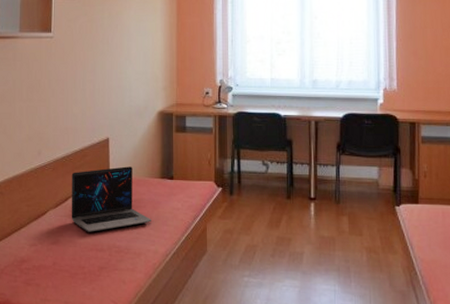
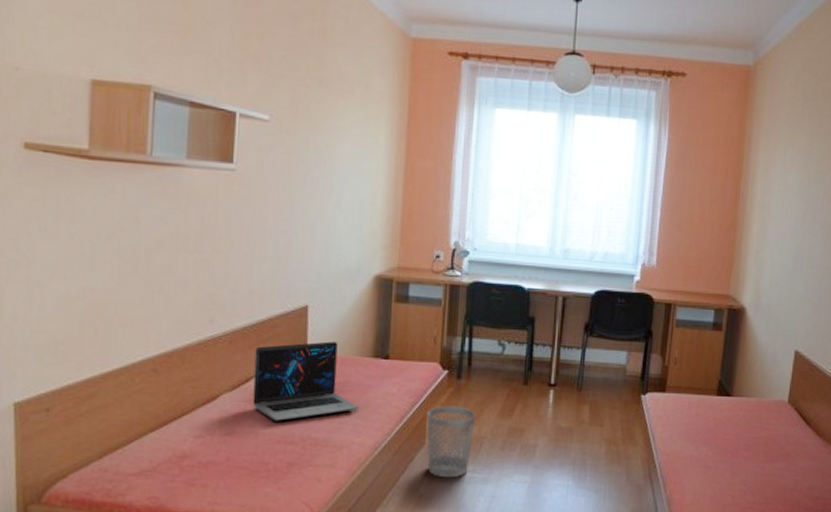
wastebasket: none [207,218,248,282] -> present [426,406,476,478]

